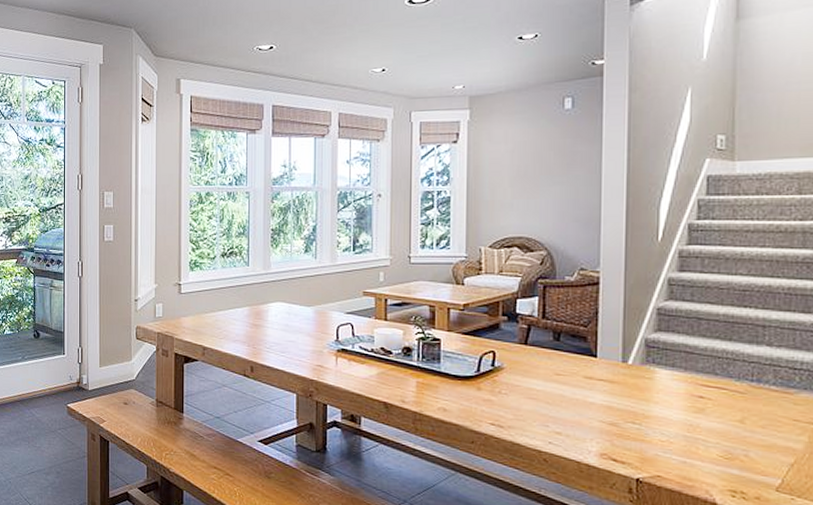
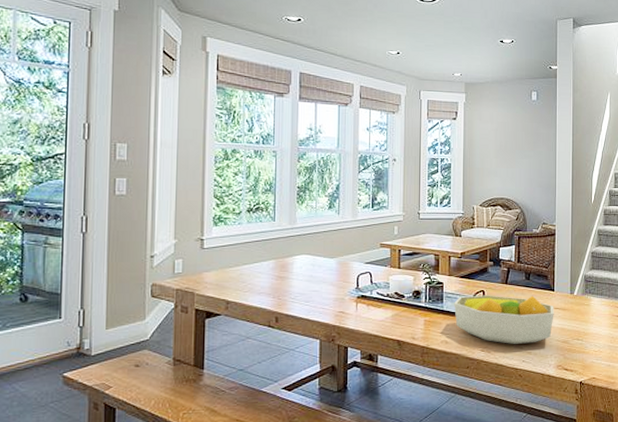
fruit bowl: none [454,356,597,422] -> present [454,295,554,344]

